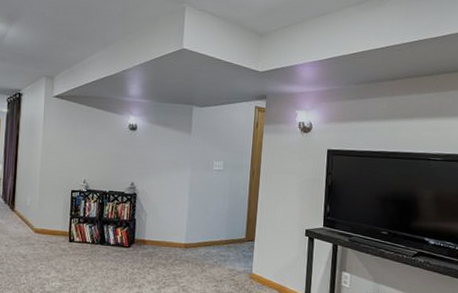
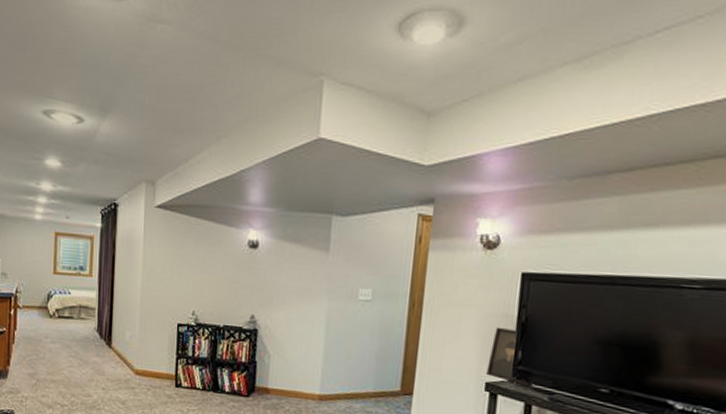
picture frame: none [306,188,338,232] -> present [486,327,533,387]

